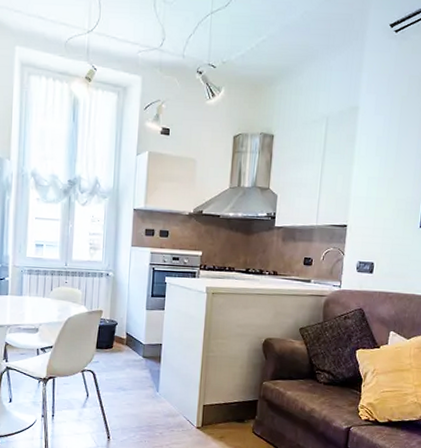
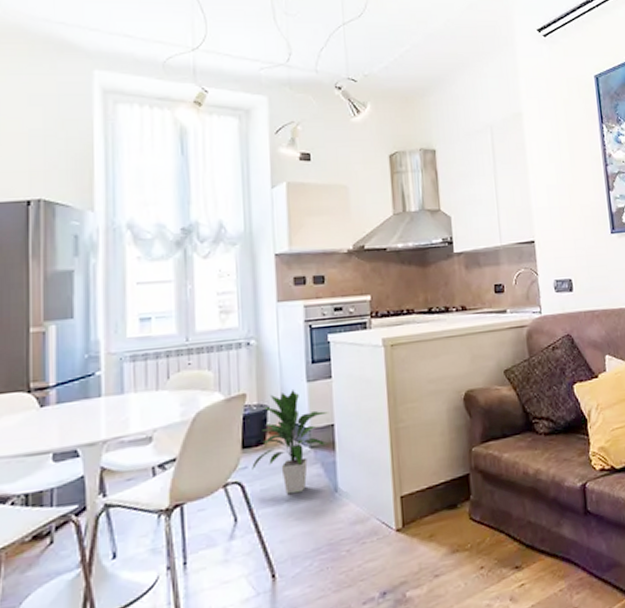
indoor plant: none [101,314,160,387] -> present [252,390,330,495]

